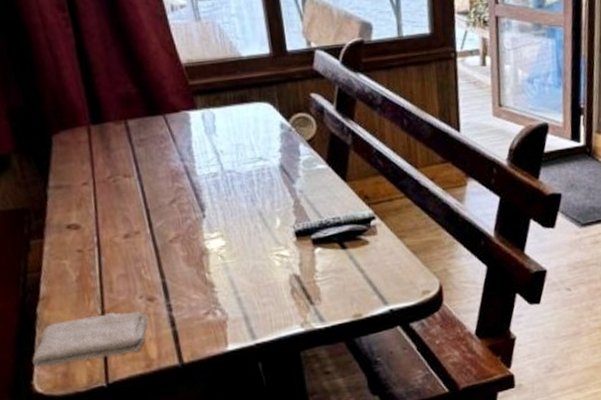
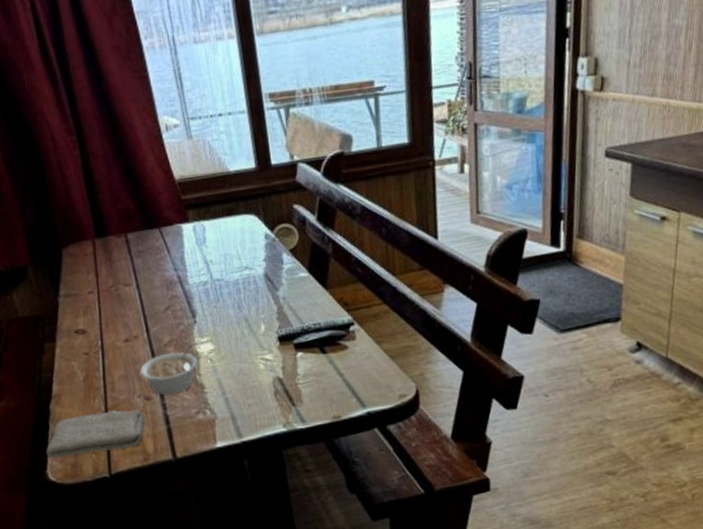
legume: none [141,240,207,296] -> present [139,344,198,396]

